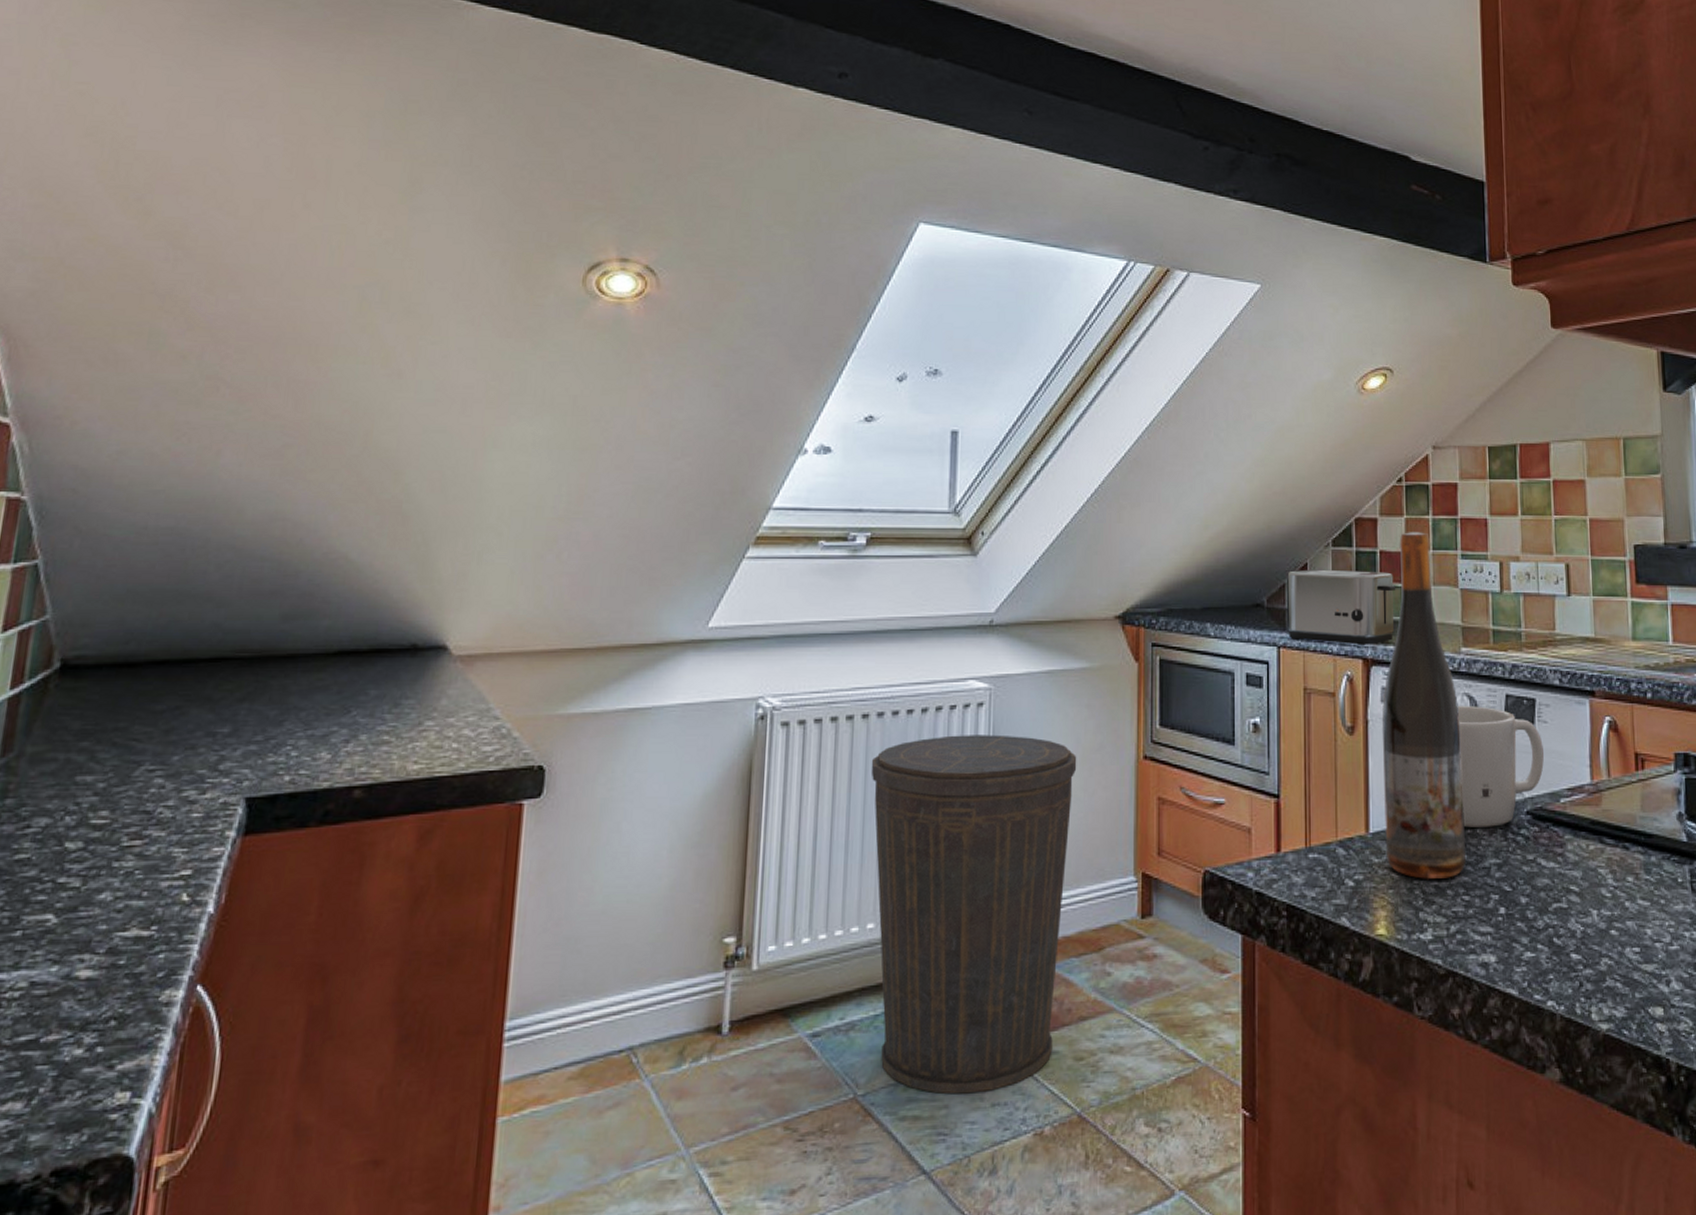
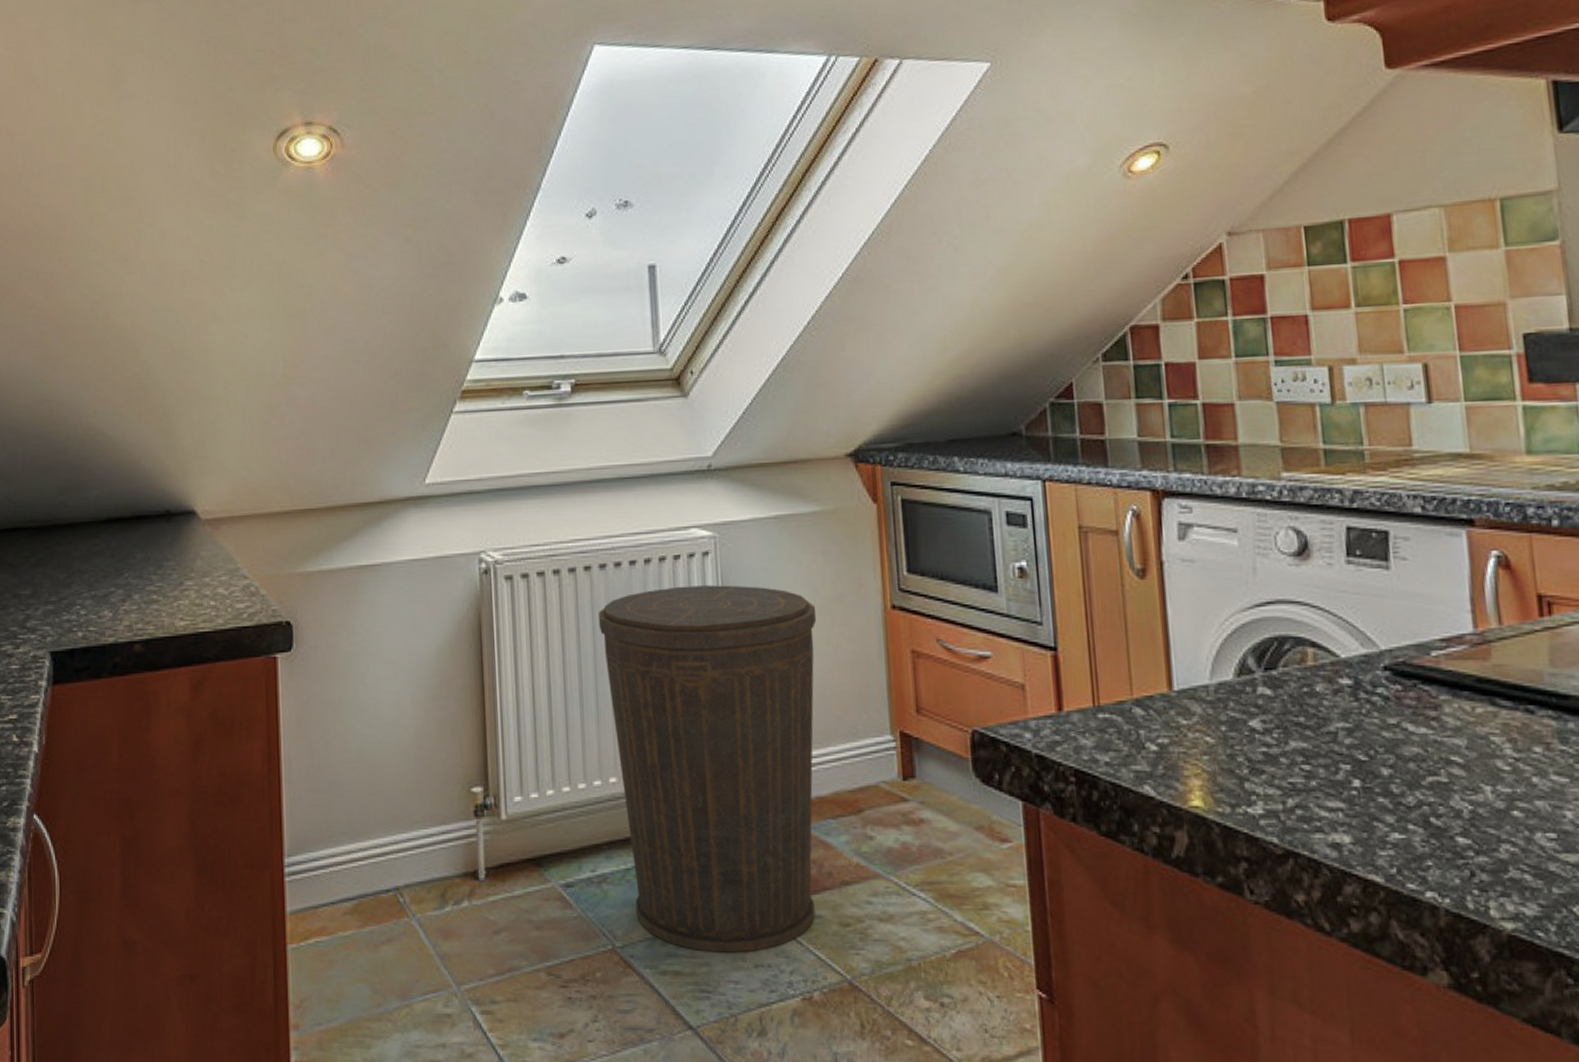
toaster: present [1287,569,1396,646] -> none [1048,387,1190,476]
wine bottle: present [1382,531,1466,879] -> none [1180,336,1303,744]
mug: present [1457,705,1544,828] -> none [1280,540,1405,685]

